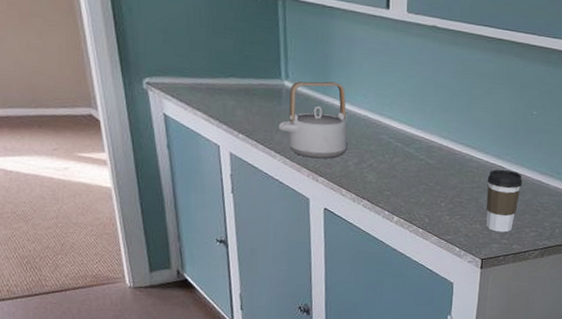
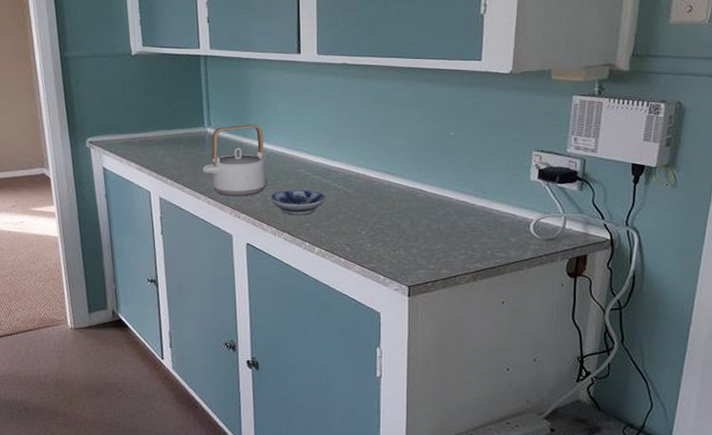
bowl: none [350,155,408,184] -> present [269,189,326,215]
coffee cup: present [486,169,522,233] -> none [407,192,445,257]

